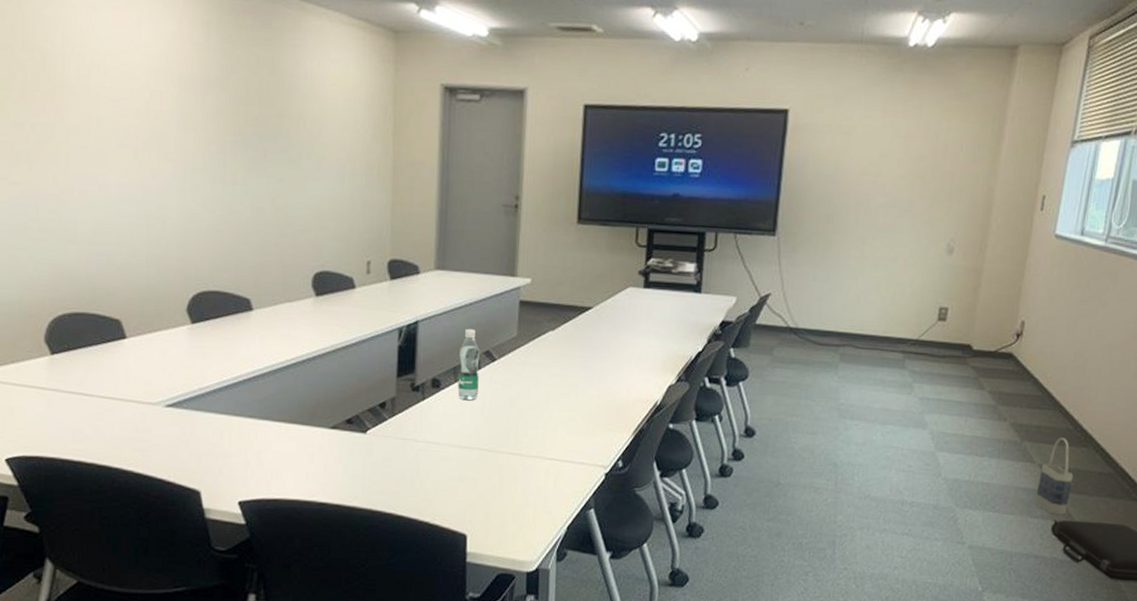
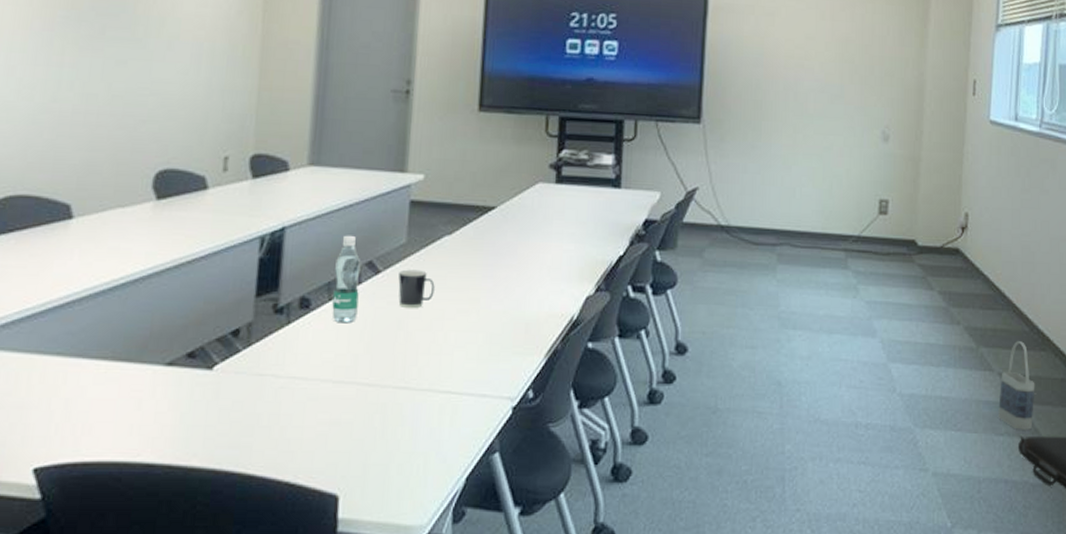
mug: none [511,358,541,390] -> present [398,269,435,308]

